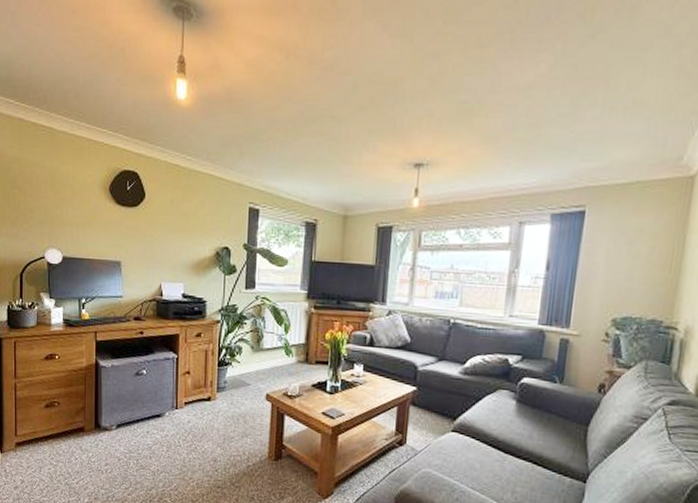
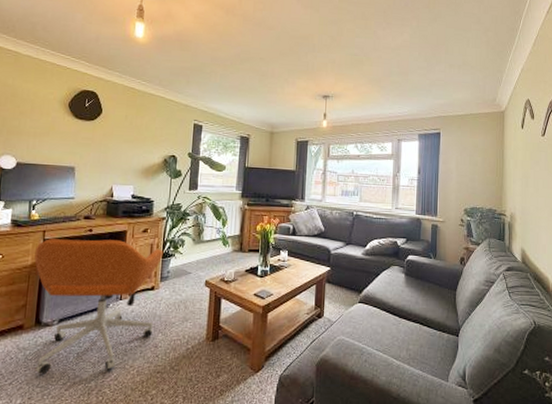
office chair: none [89,340,219,481] -> present [34,239,164,374]

